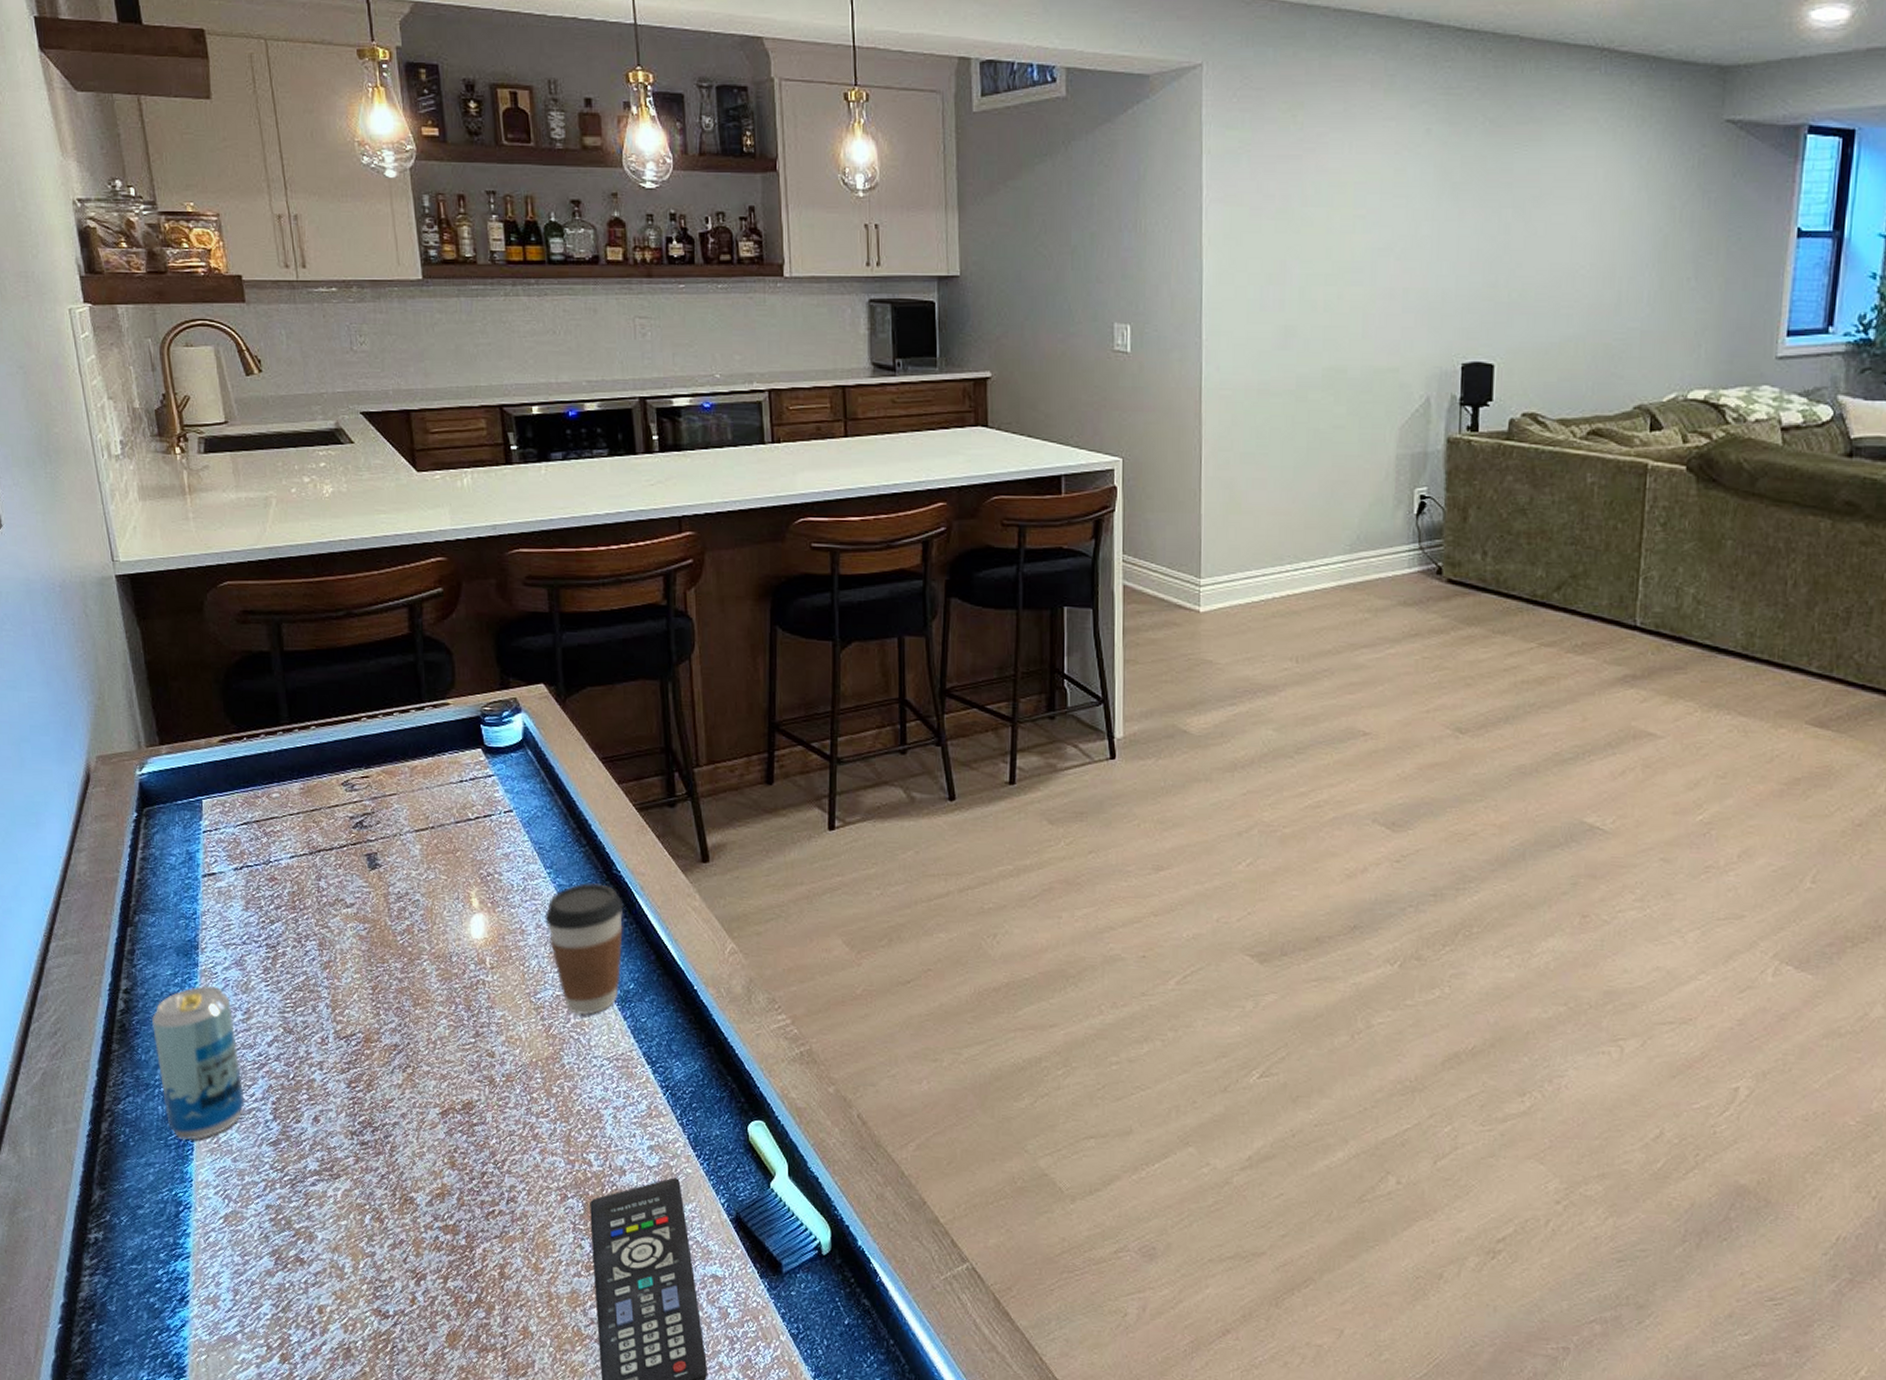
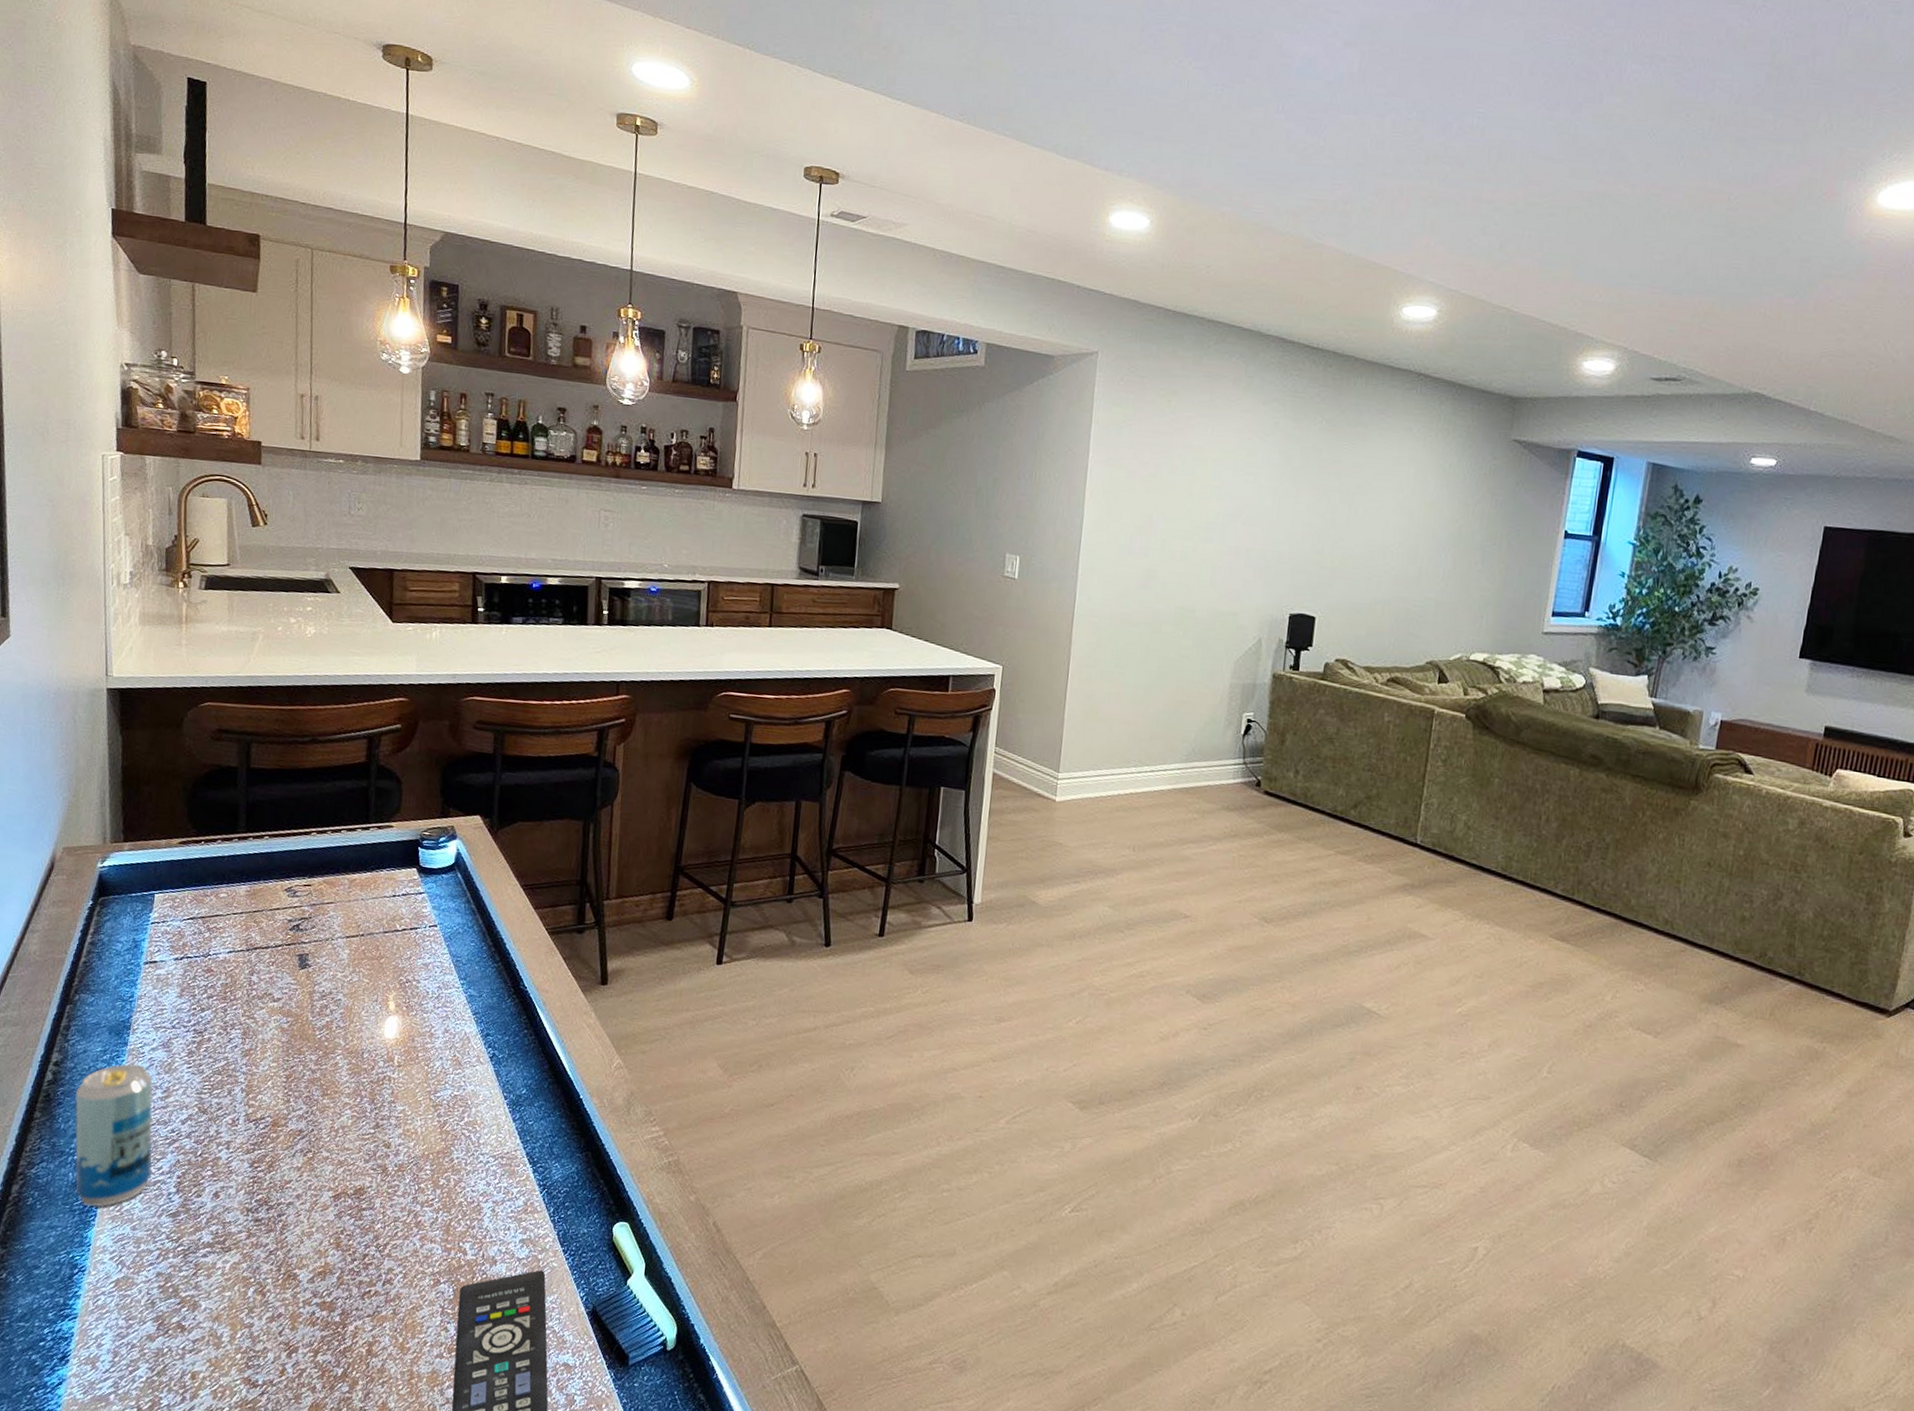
coffee cup: present [545,883,624,1016] -> none [453,995,526,1116]

